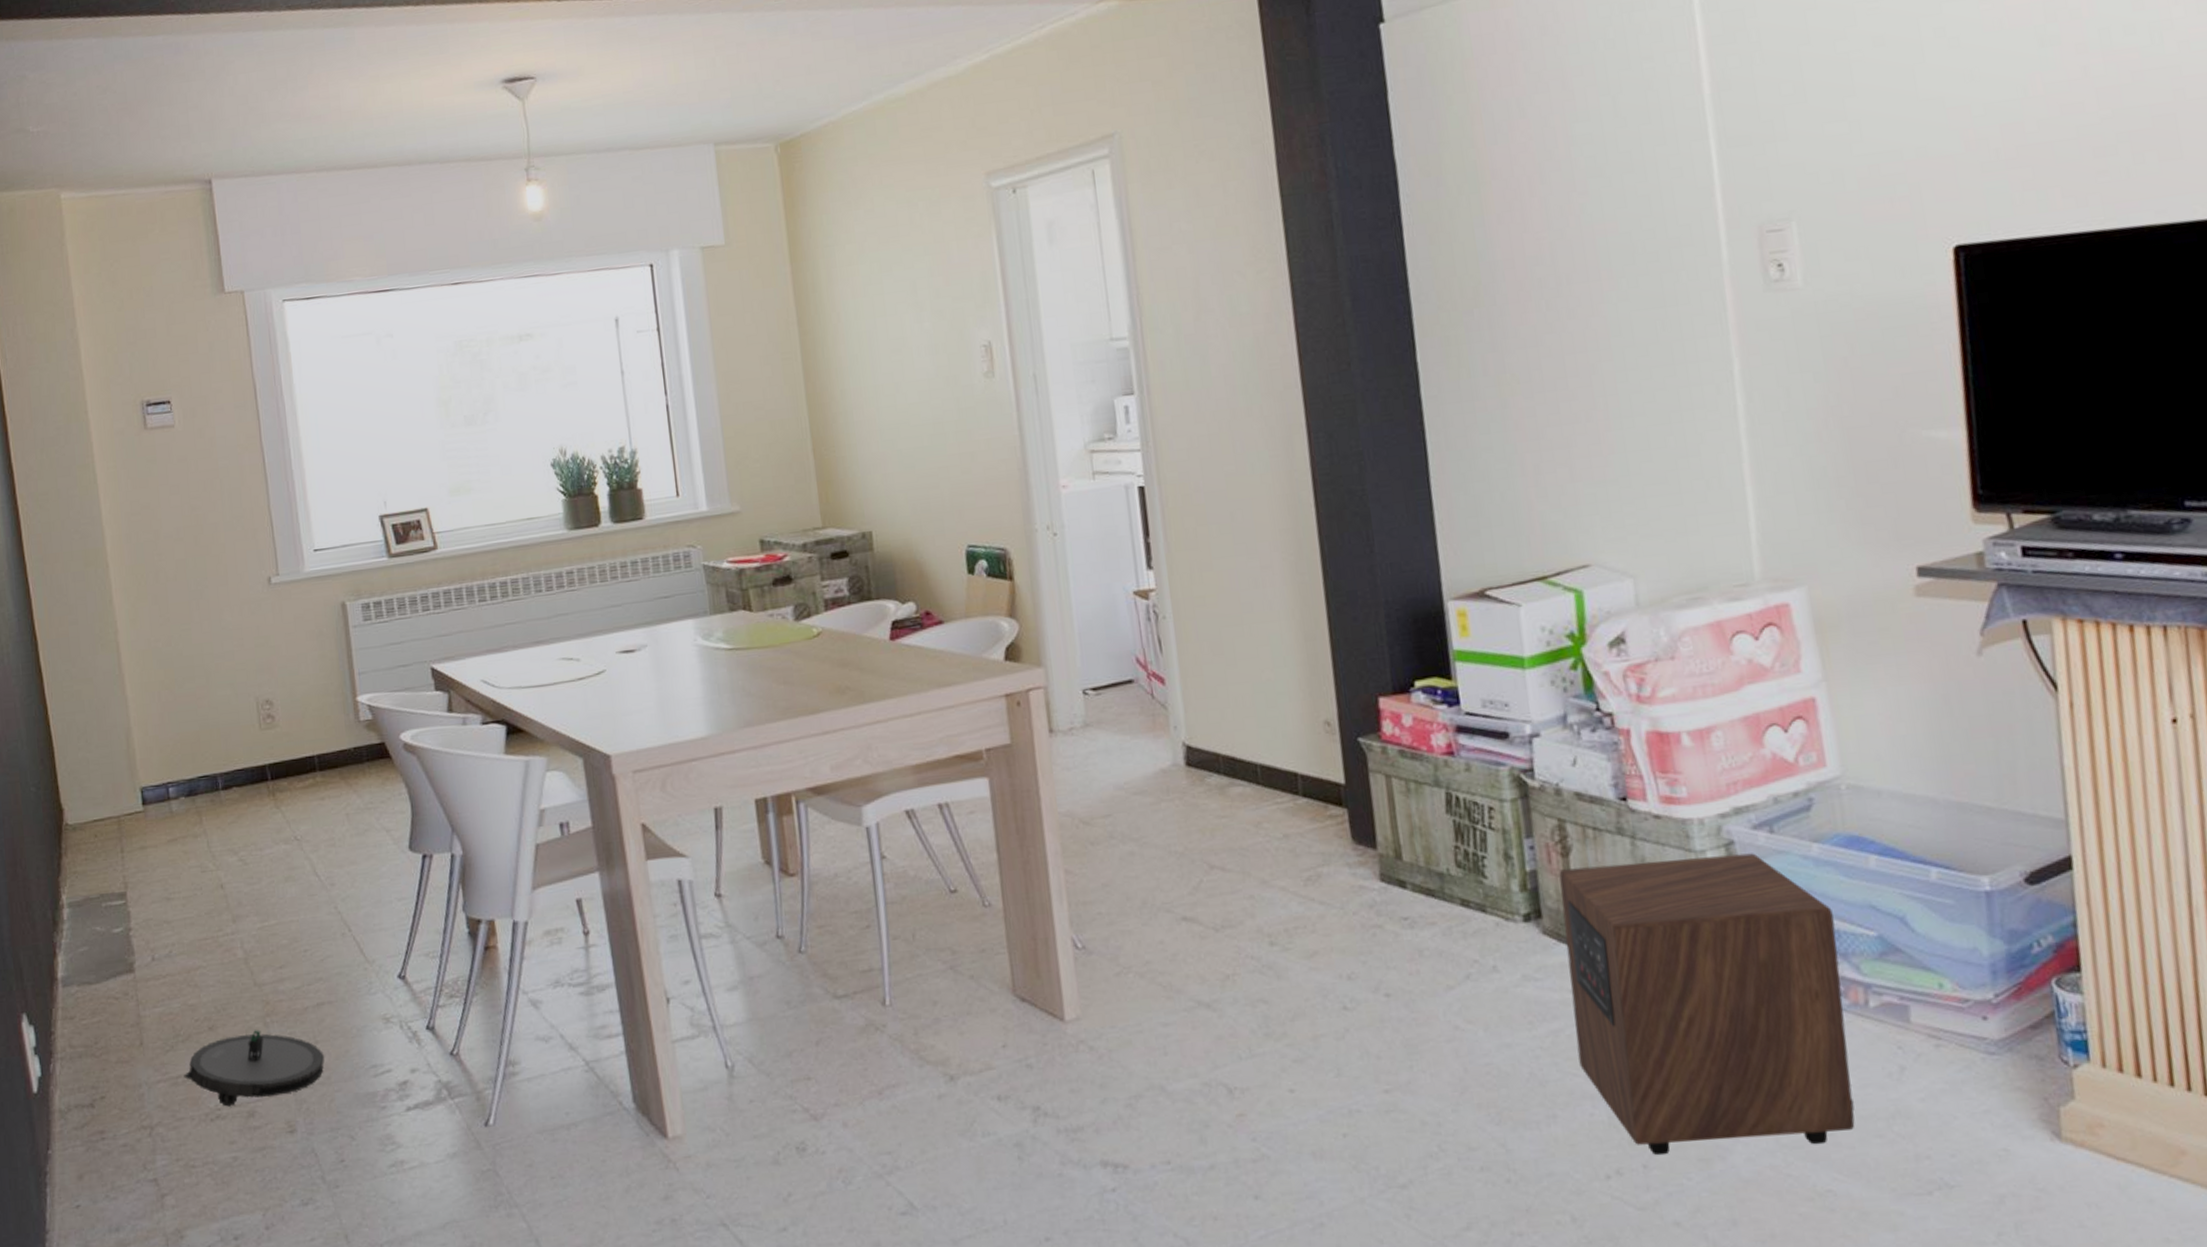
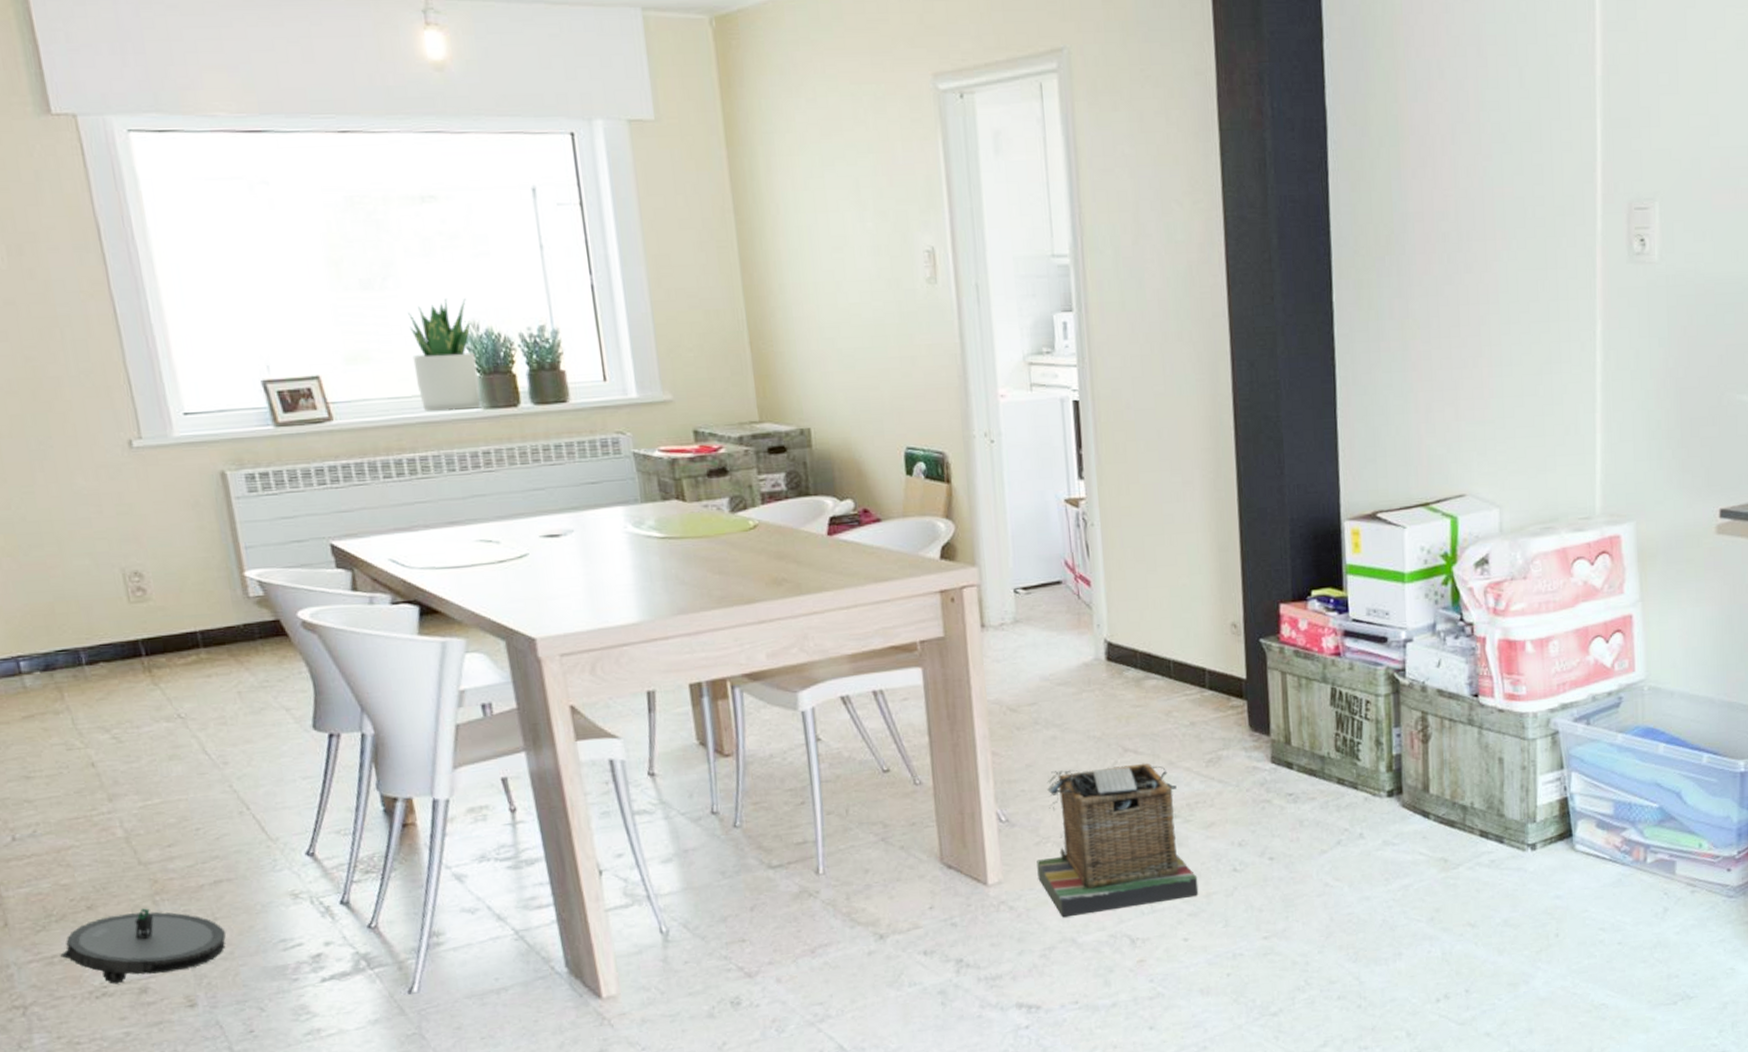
planter: none [505,427,566,537] -> present [408,298,481,412]
clothes hamper: none [1117,881,1304,1060] -> present [1036,763,1199,917]
subwoofer: present [1559,853,1855,1155] -> none [1419,741,1628,982]

